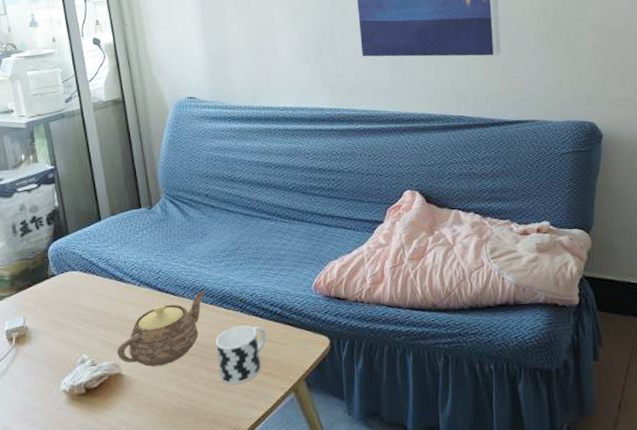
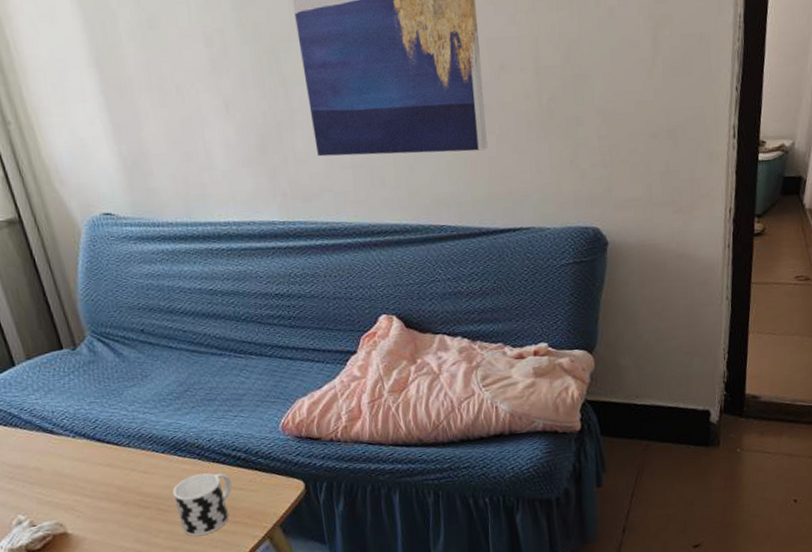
teapot: present [117,291,205,367] -> none [58,439,154,524]

